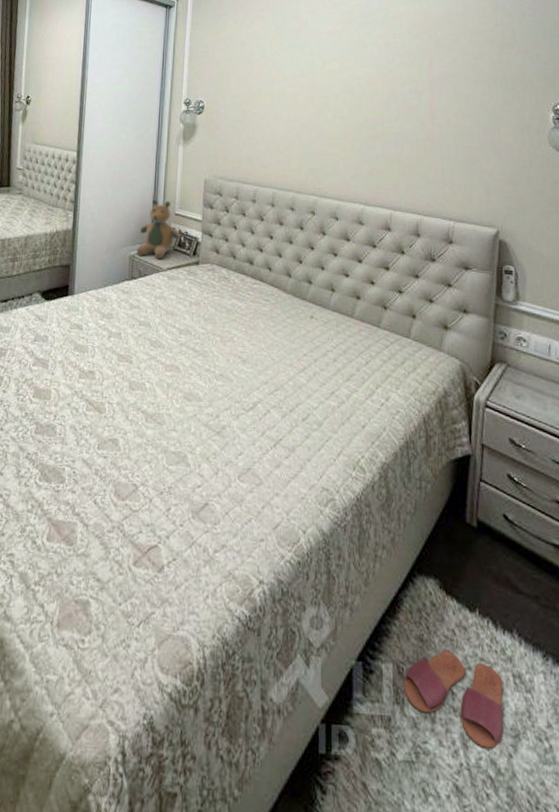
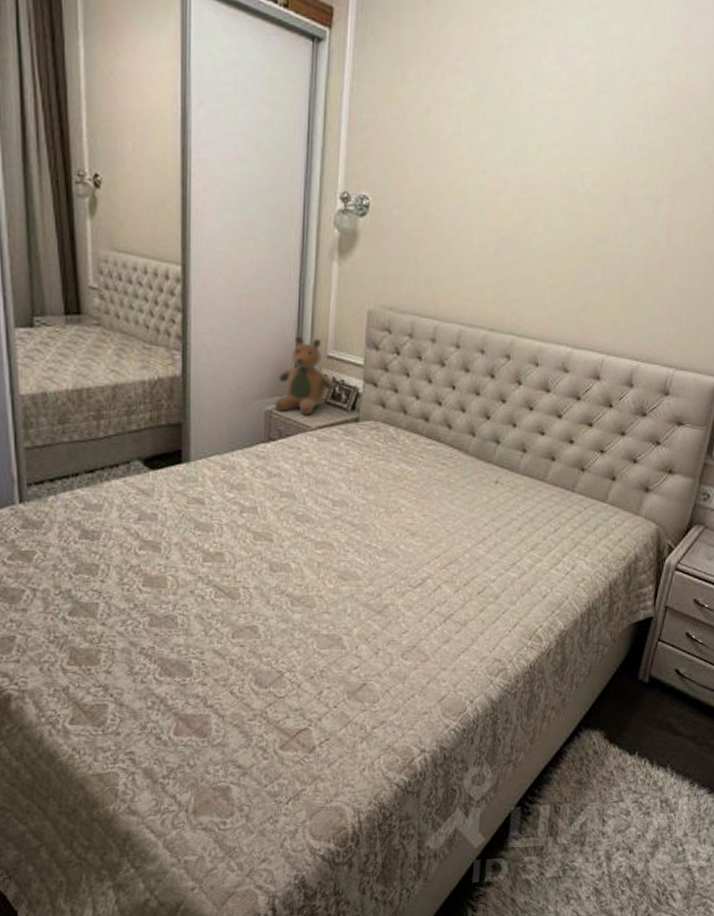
slippers: present [404,650,504,749] -> none [558,788,651,859]

